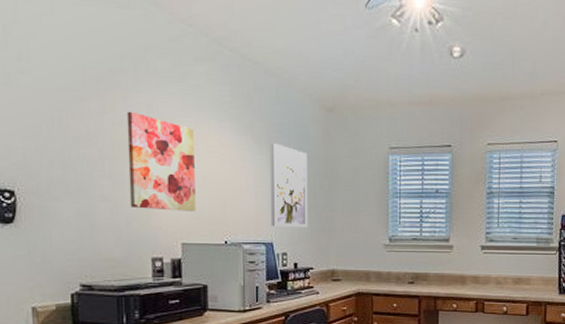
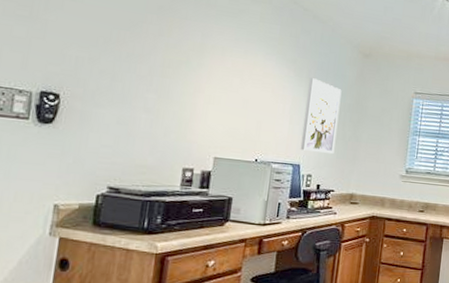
wall art: present [126,111,196,211] -> none [170,36,242,130]

